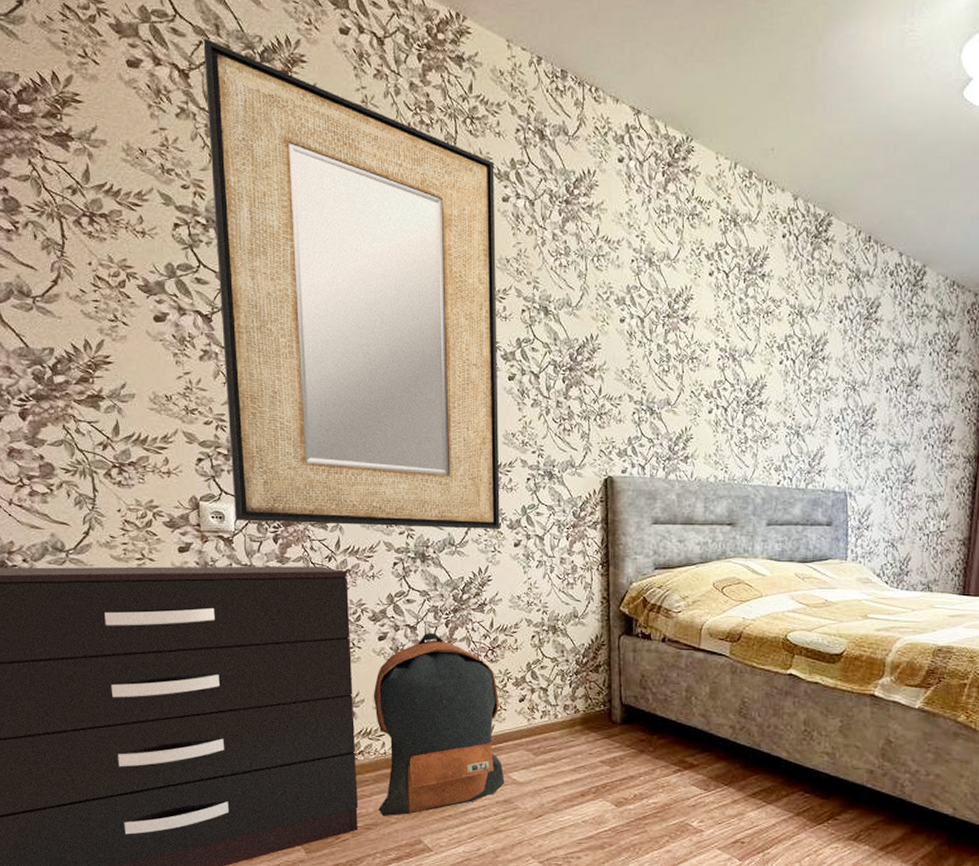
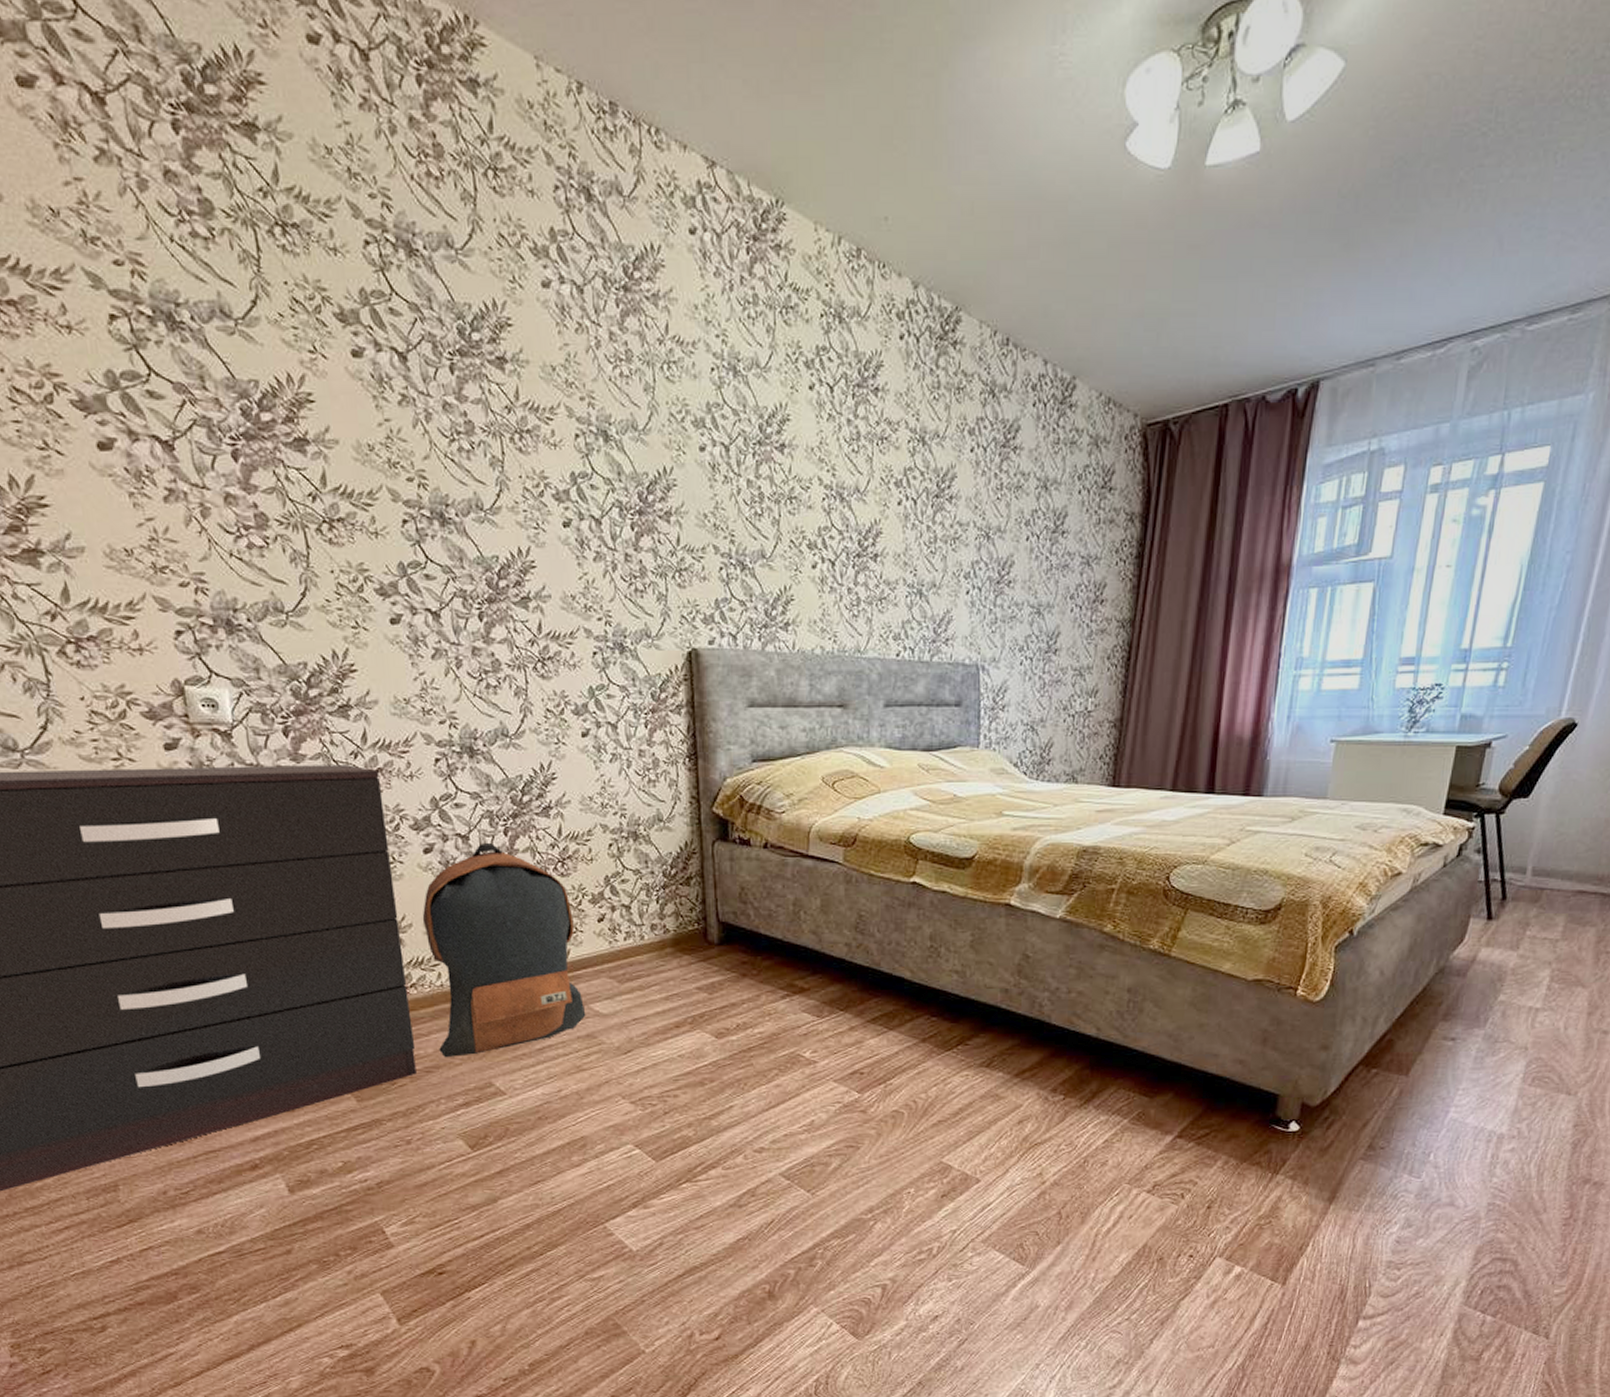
home mirror: present [203,39,500,529] -> none [120,47,563,716]

